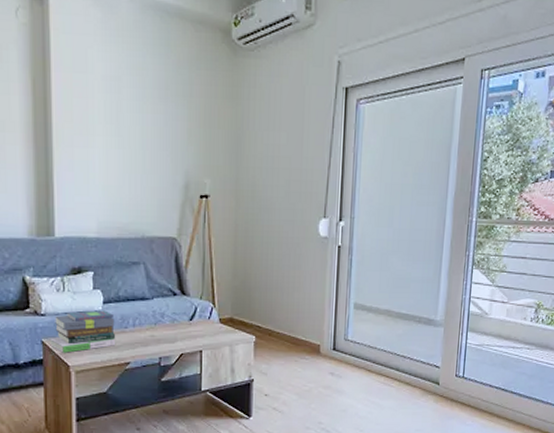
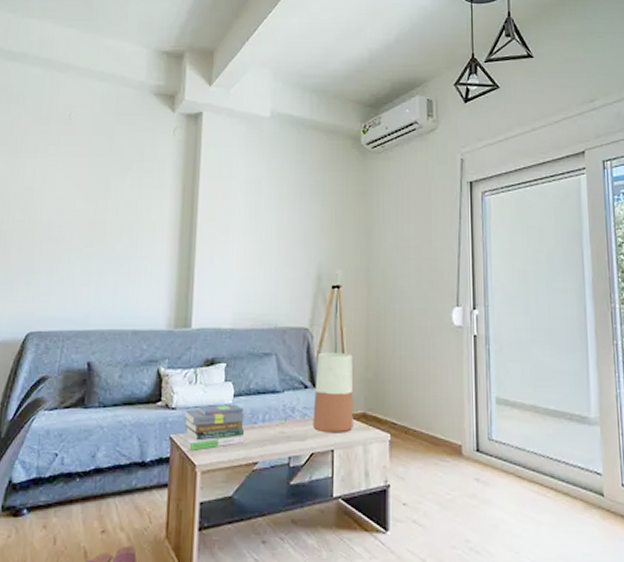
vase: none [182,261,221,336] -> present [312,352,354,433]

